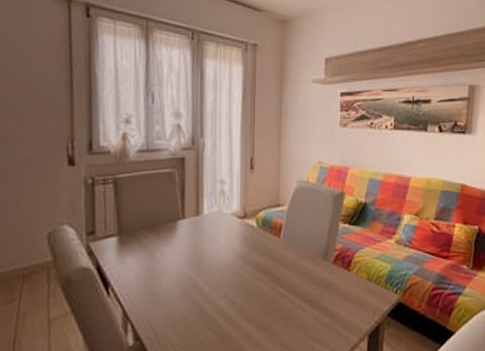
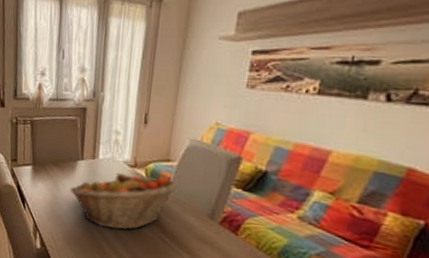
fruit basket: none [170,224,292,296] -> present [70,172,180,230]

